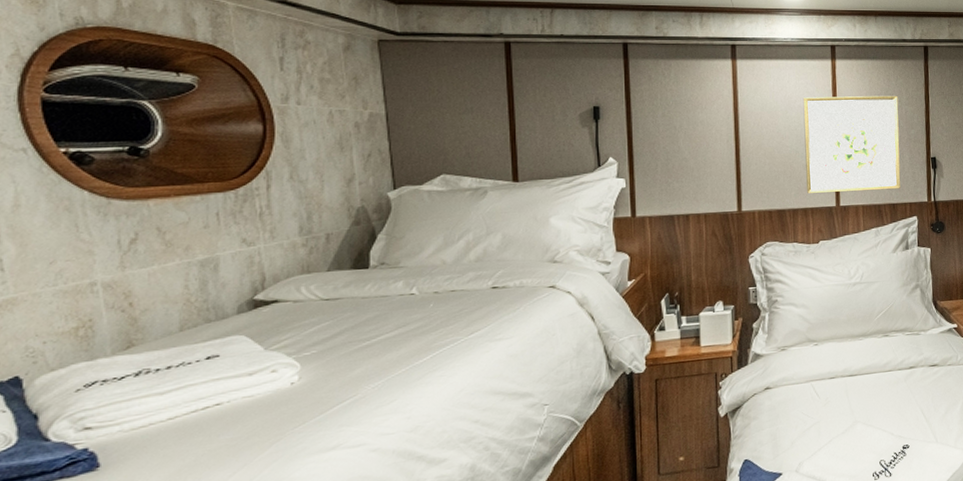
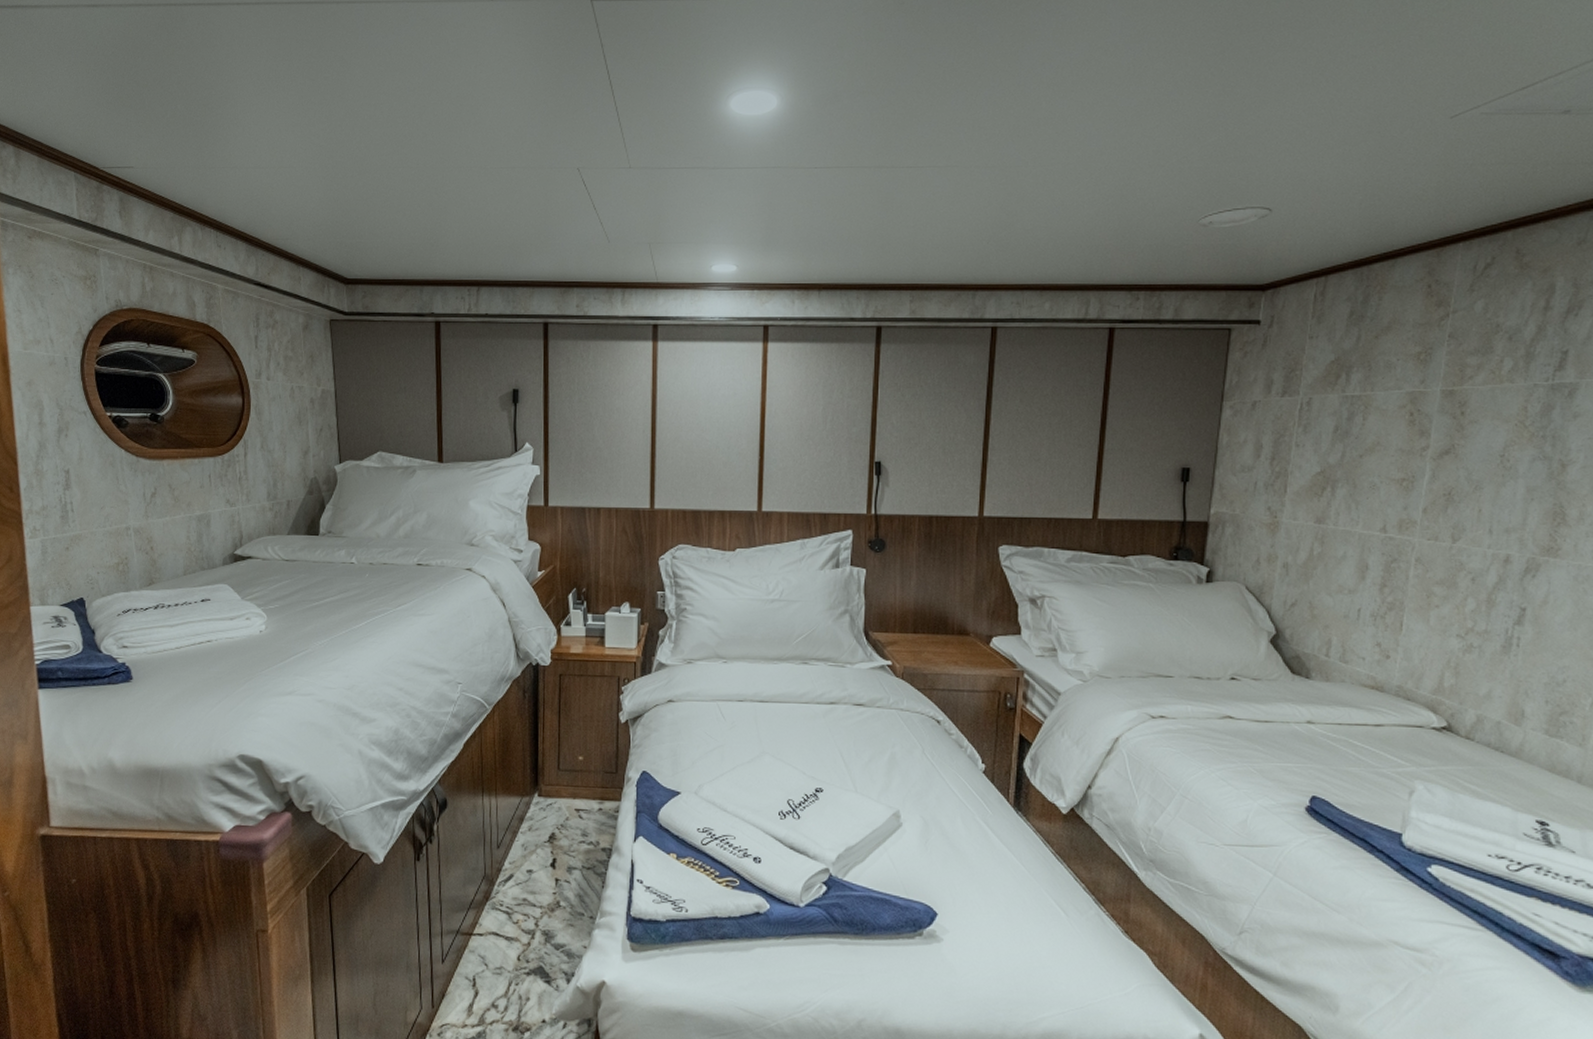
wall art: present [803,95,901,193] -> none [726,385,839,497]

